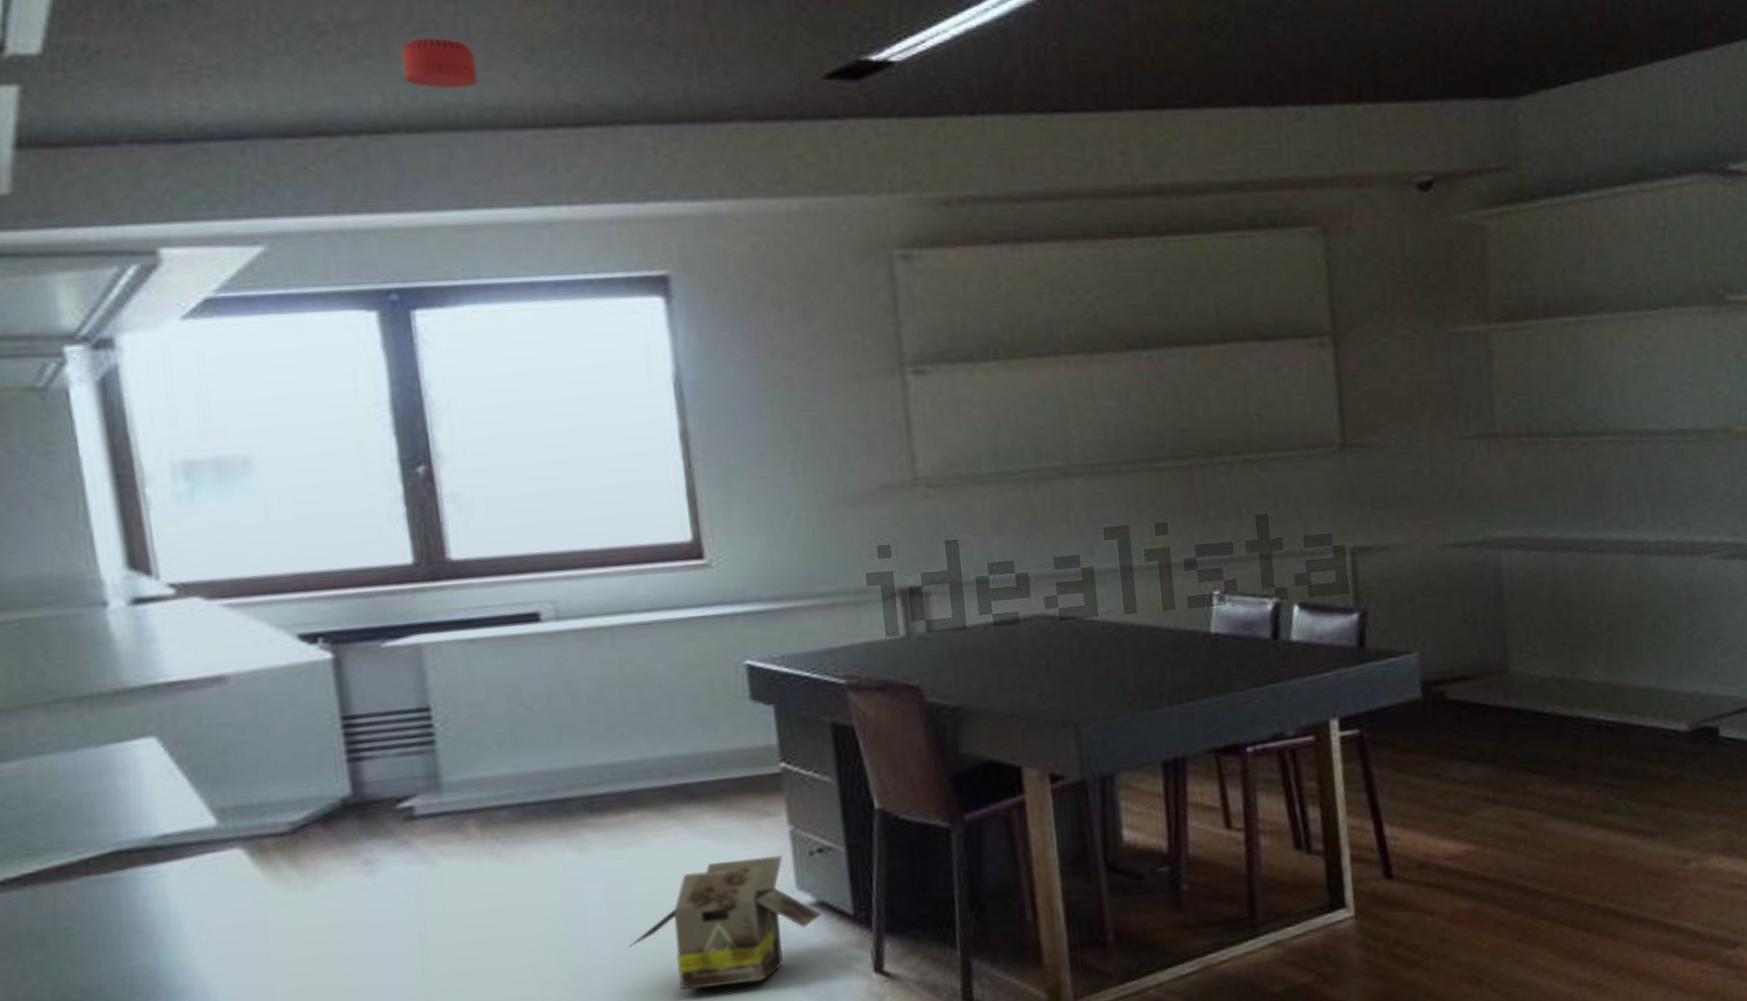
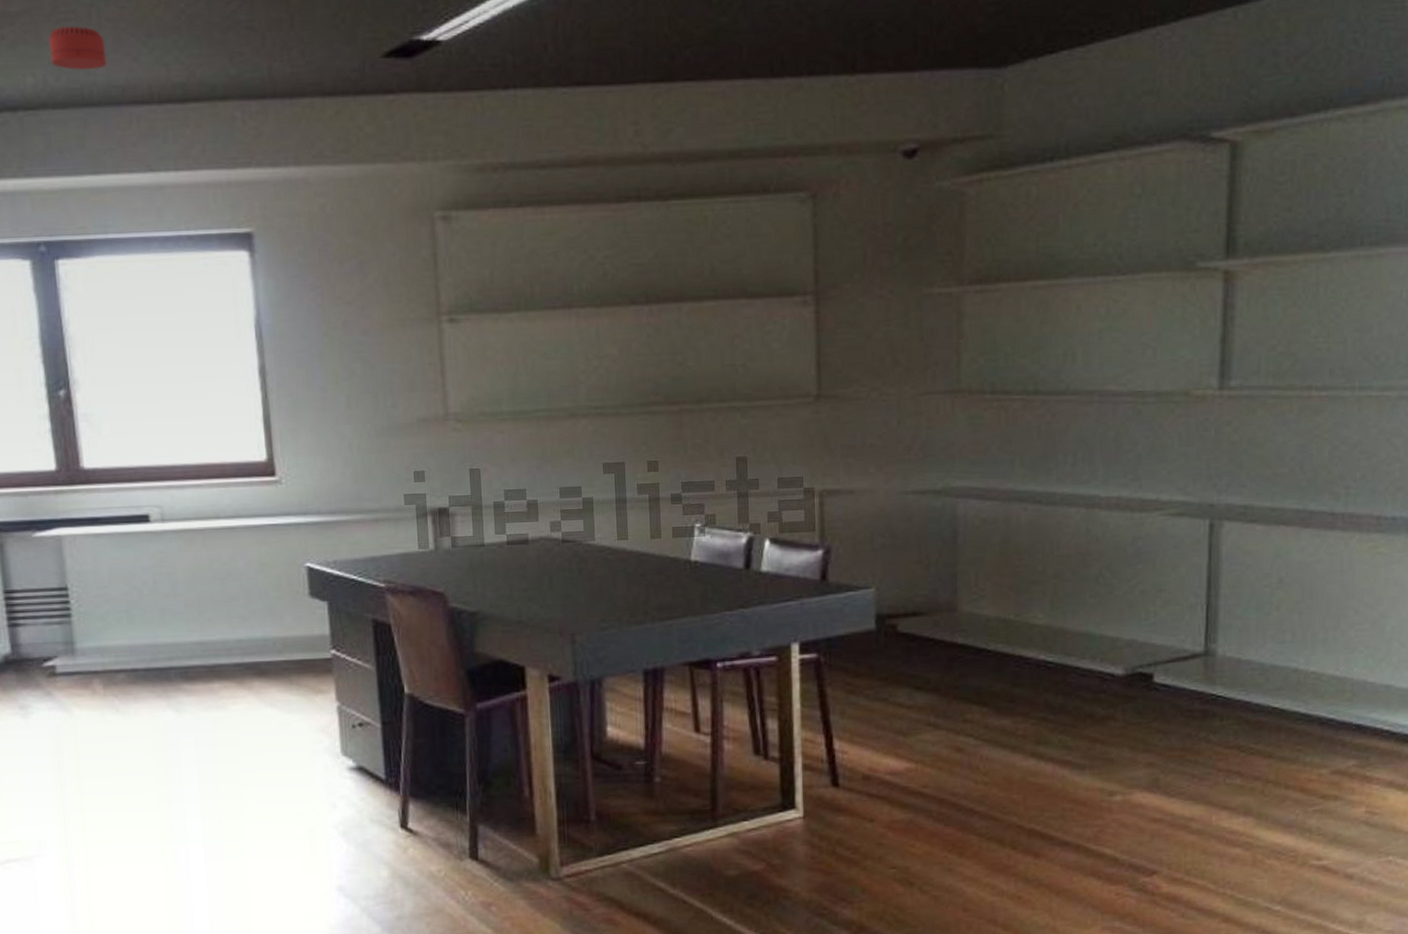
cardboard box: present [627,855,822,991] -> none [211,726,361,829]

